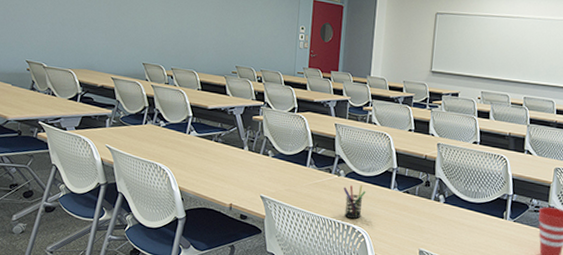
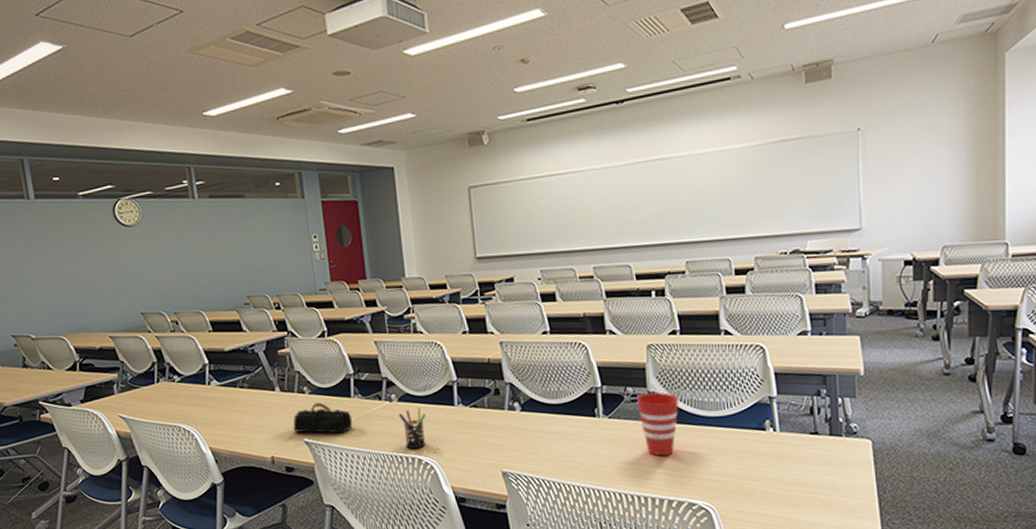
pencil case: none [253,166,304,195] -> present [293,403,352,434]

